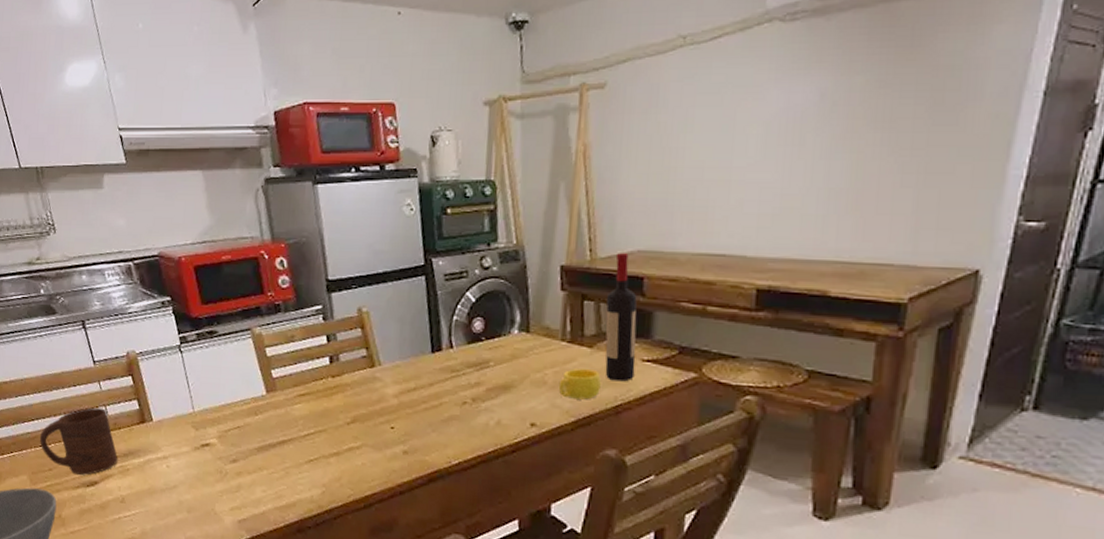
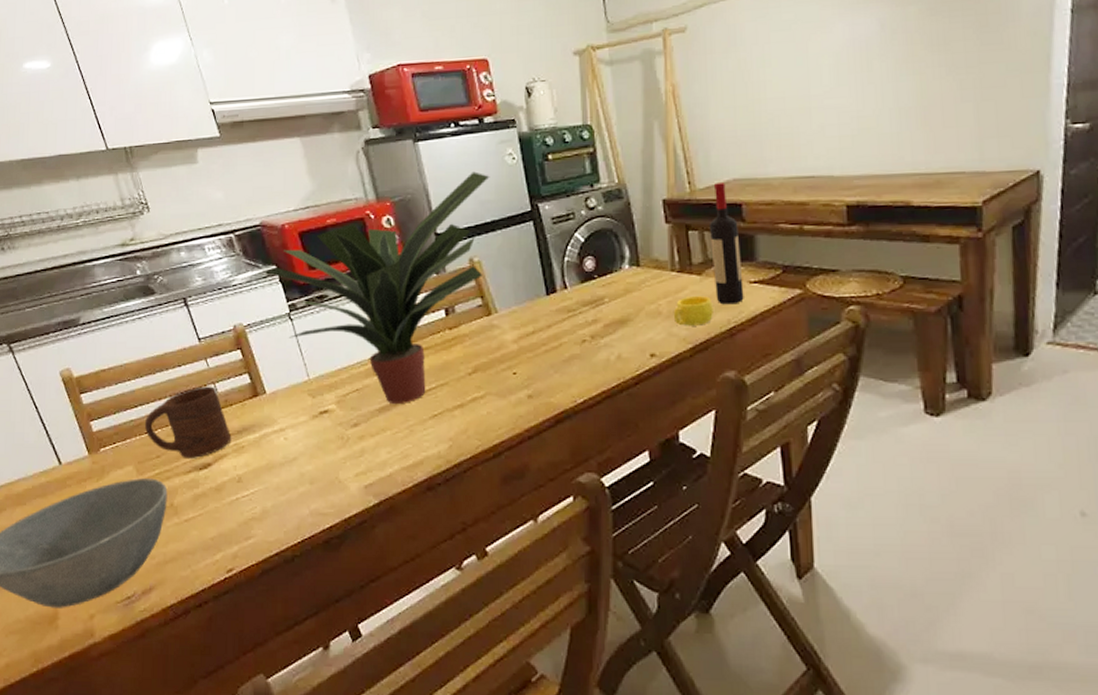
potted plant: none [159,220,386,445] -> present [264,171,490,404]

